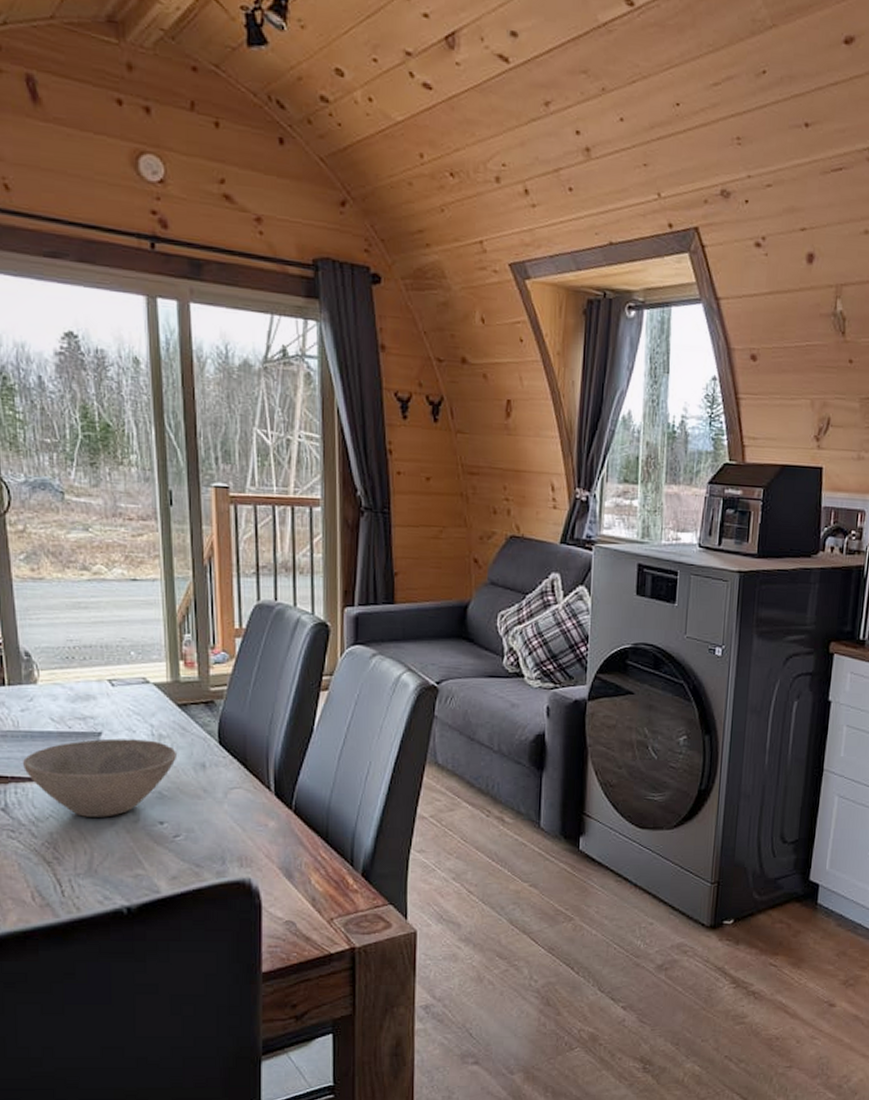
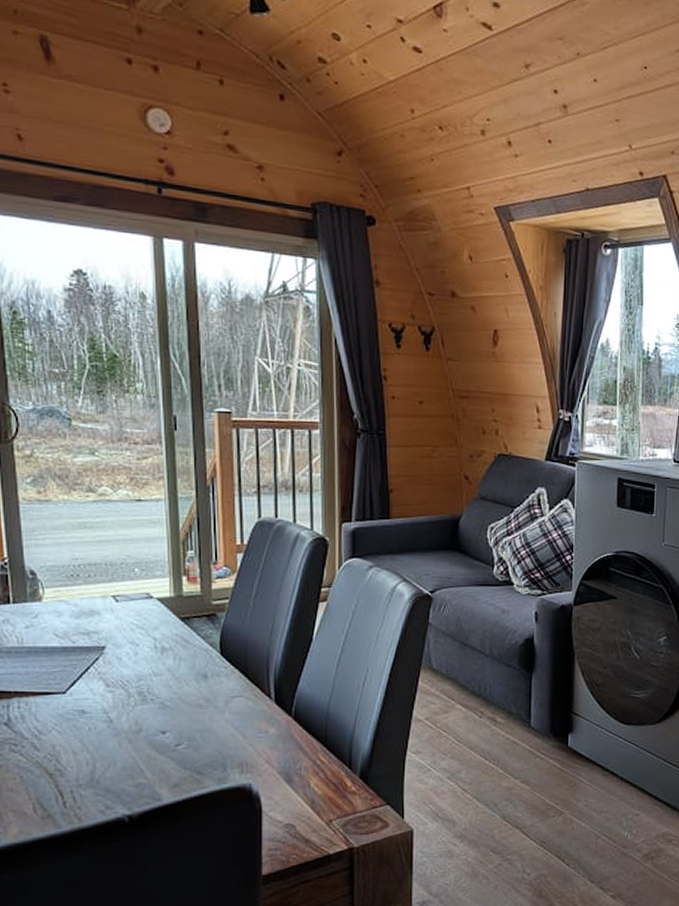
bowl: present [23,738,176,817] -> none [27,652,179,729]

